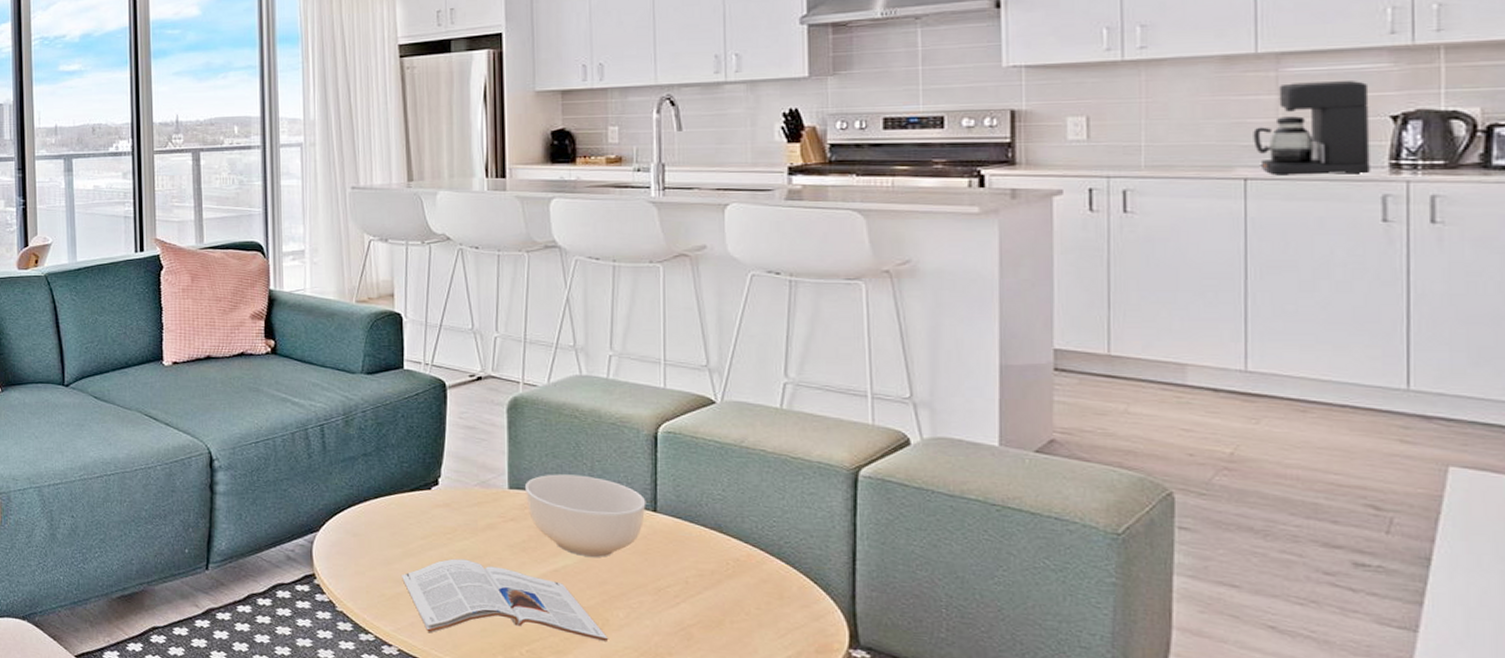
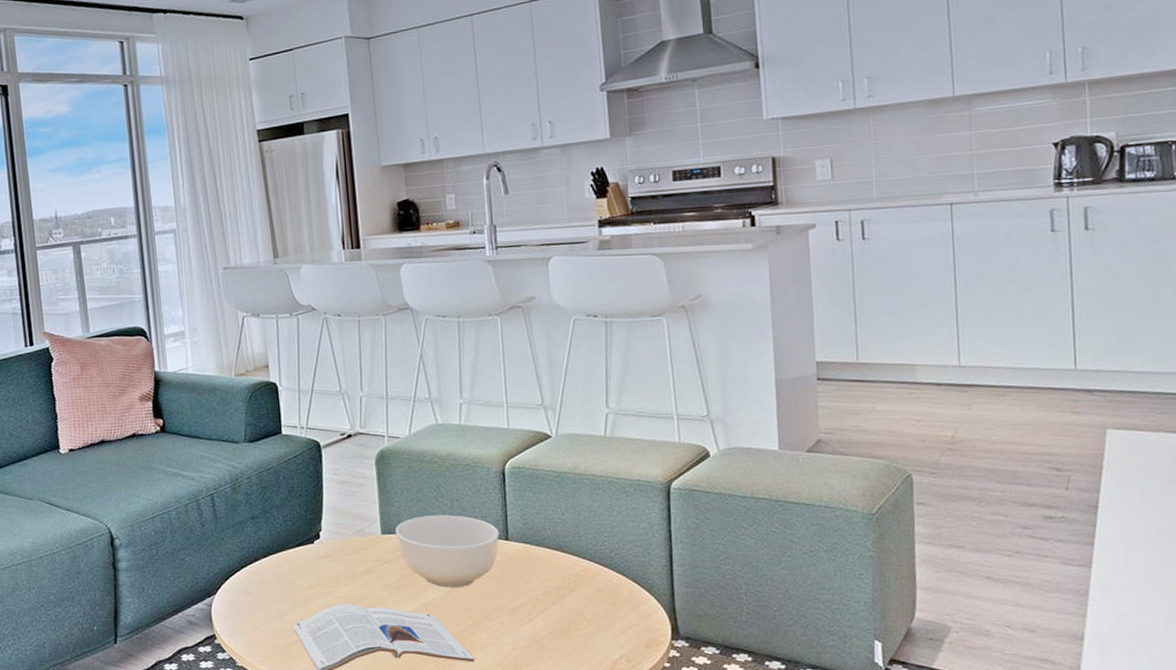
coffee maker: present [1253,81,1370,175] -> none [955,115,1041,199]

